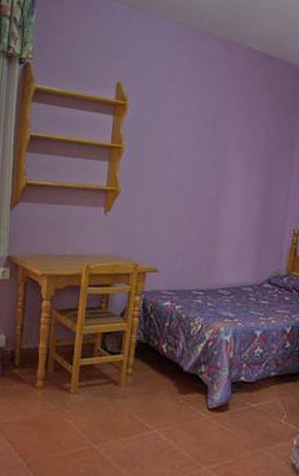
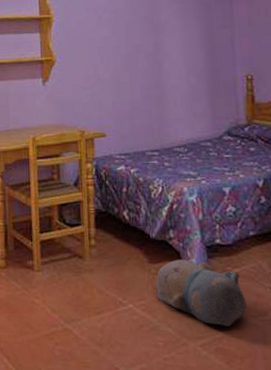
plush toy: none [178,392,258,454] -> present [154,259,247,326]

